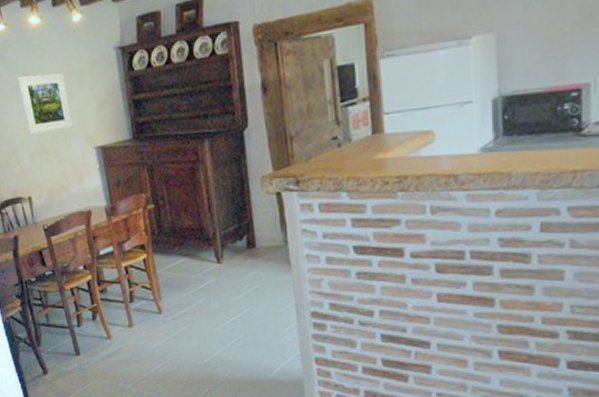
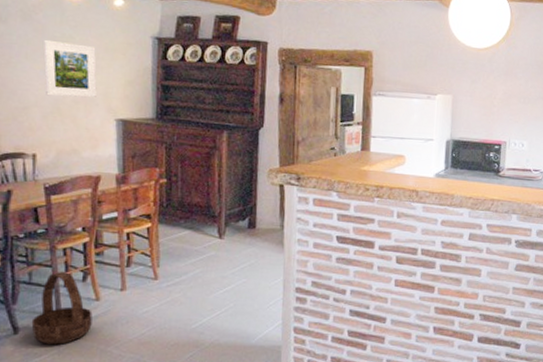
basket: none [56,312,109,383] -> present [31,272,93,345]

